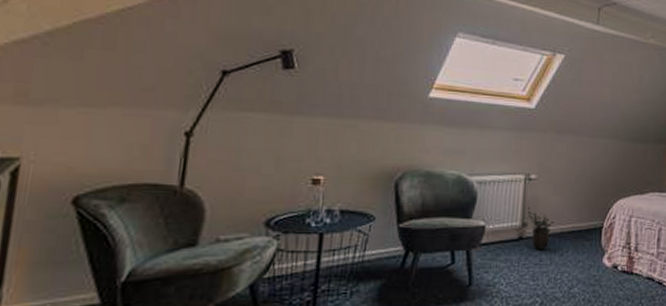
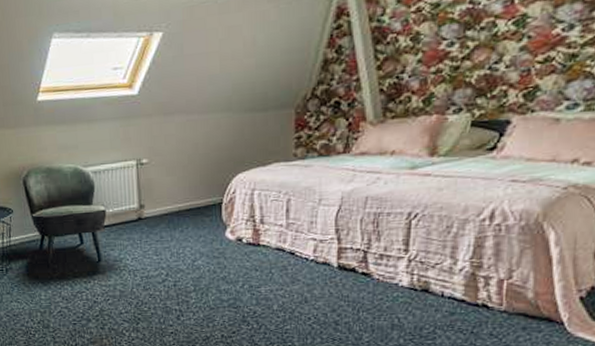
potted plant: present [527,207,555,250] -> none [142,190,171,228]

